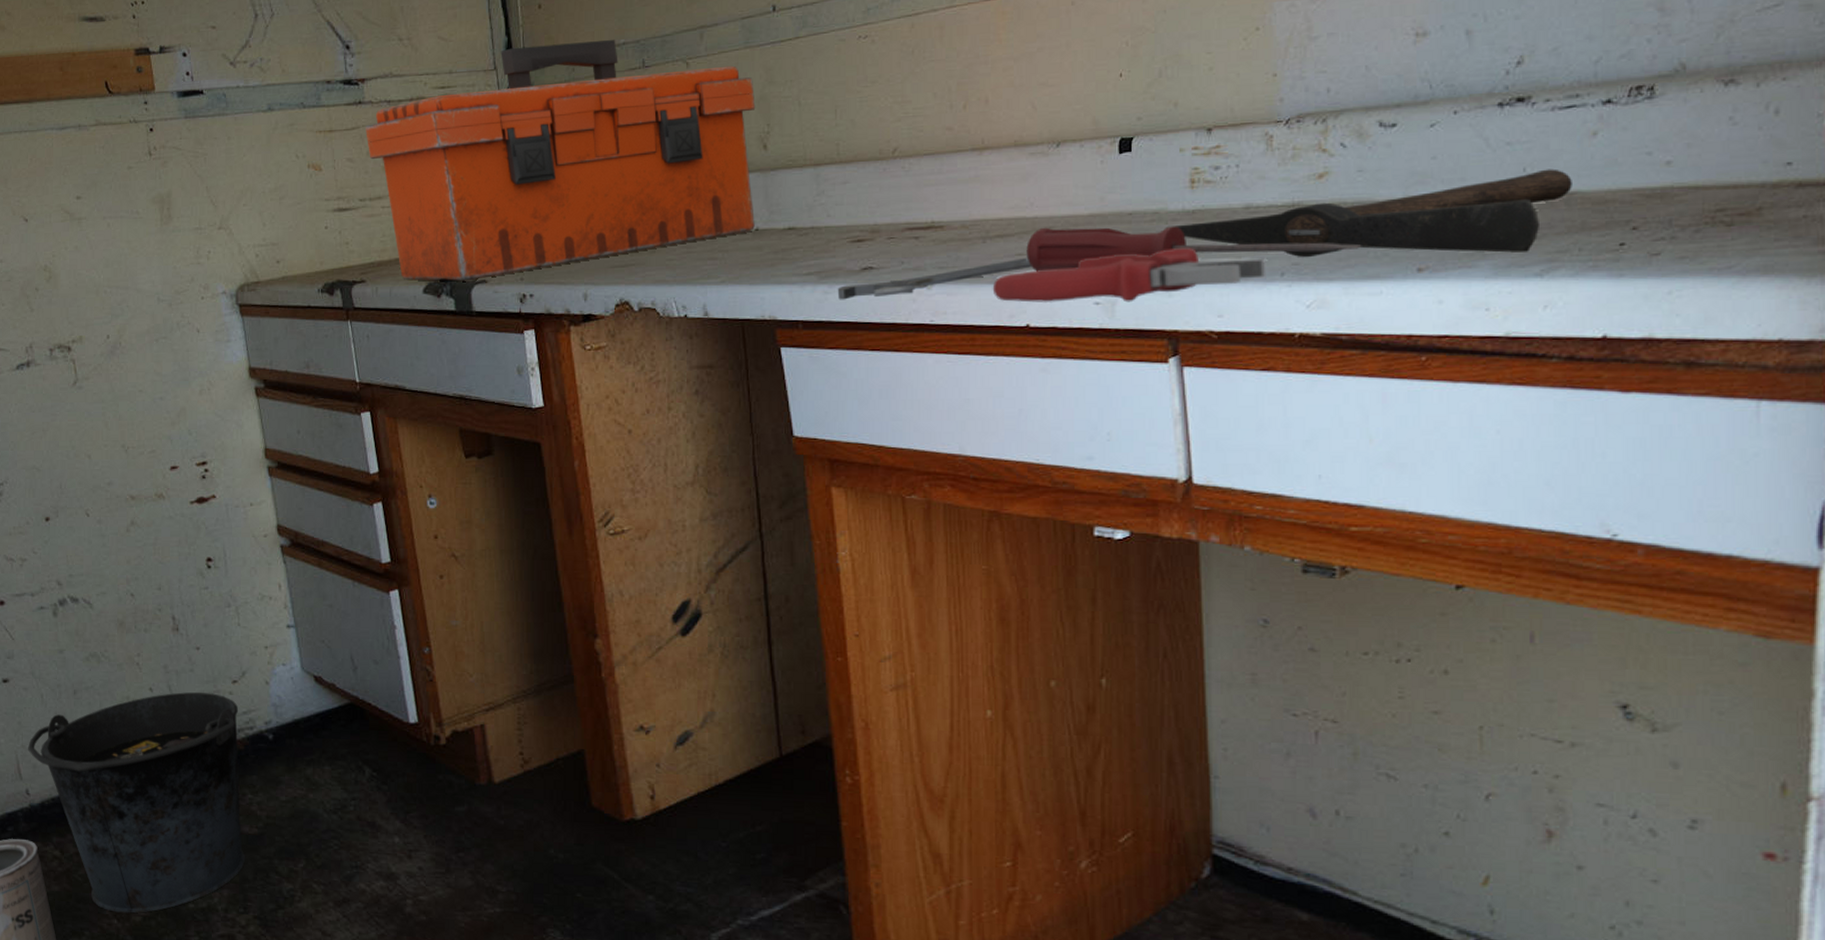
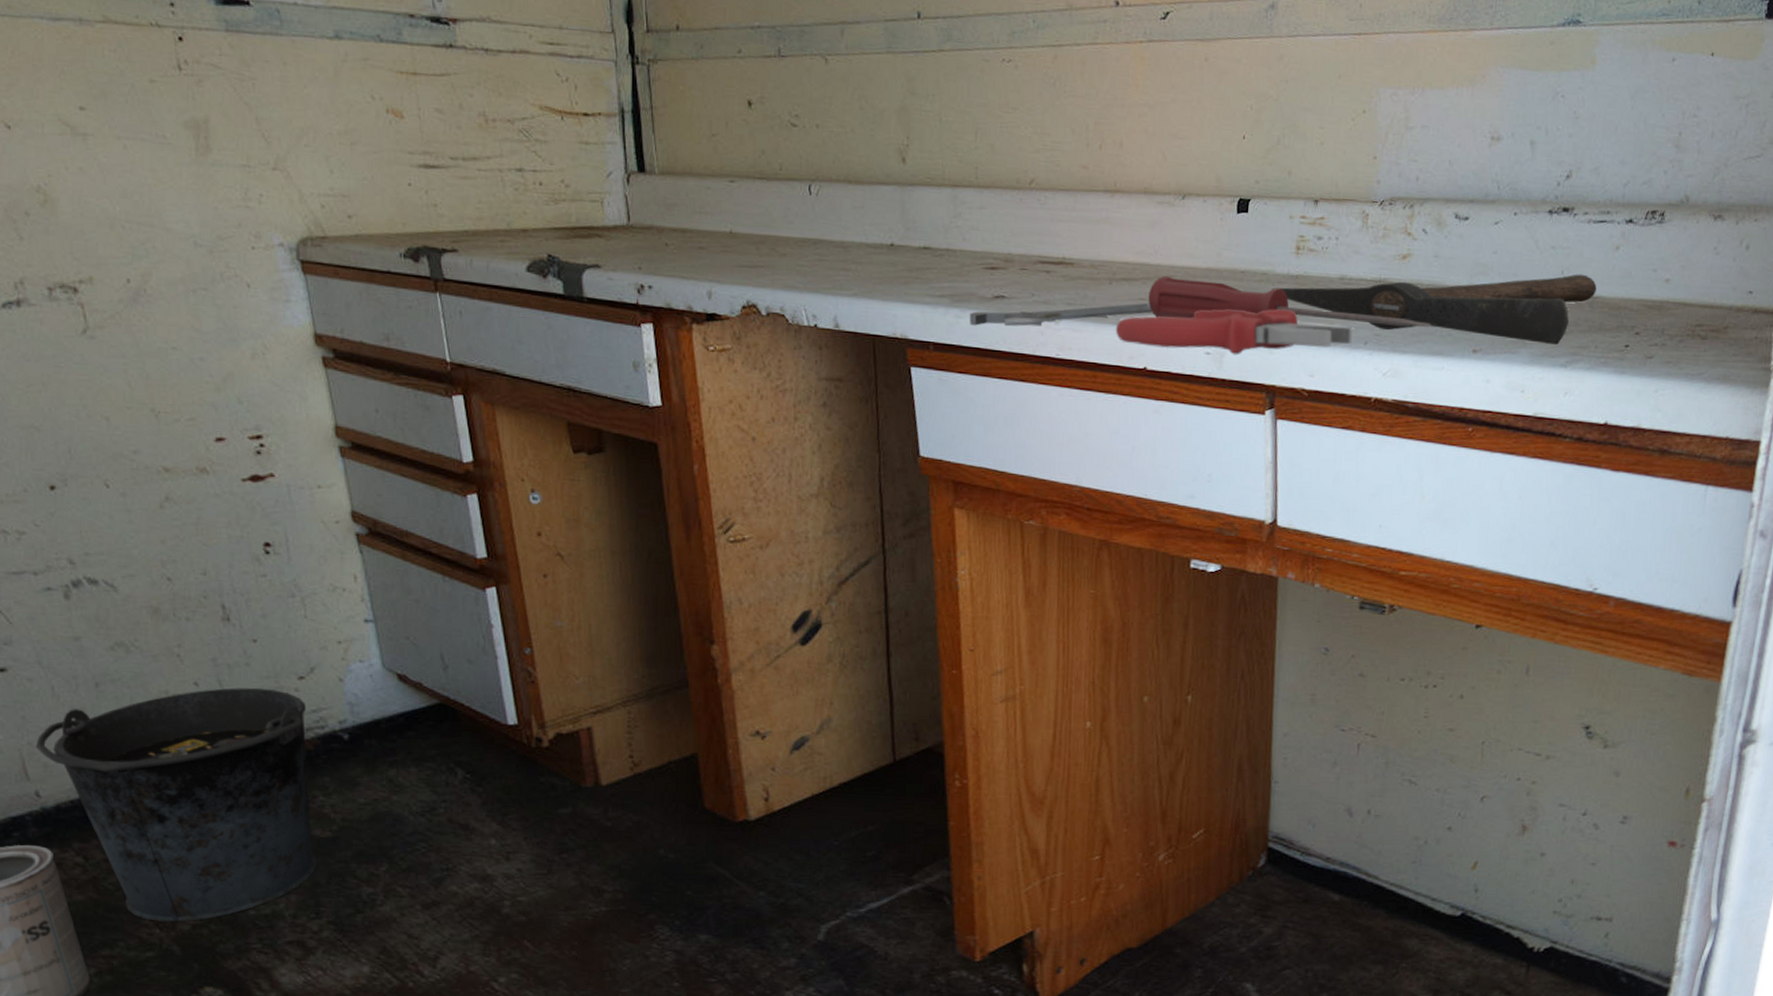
toolbox: present [366,39,756,282] -> none [458,11,896,264]

